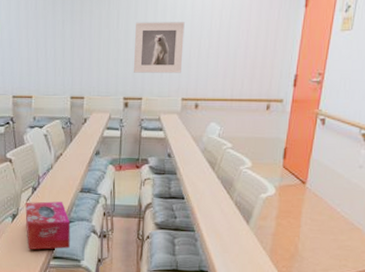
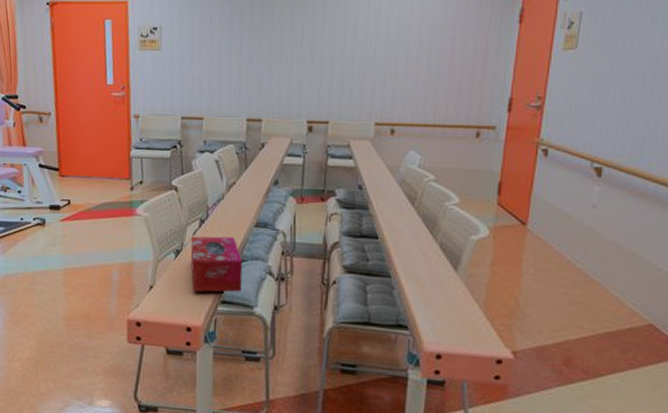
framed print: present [134,22,185,73] -> none [319,38,379,95]

